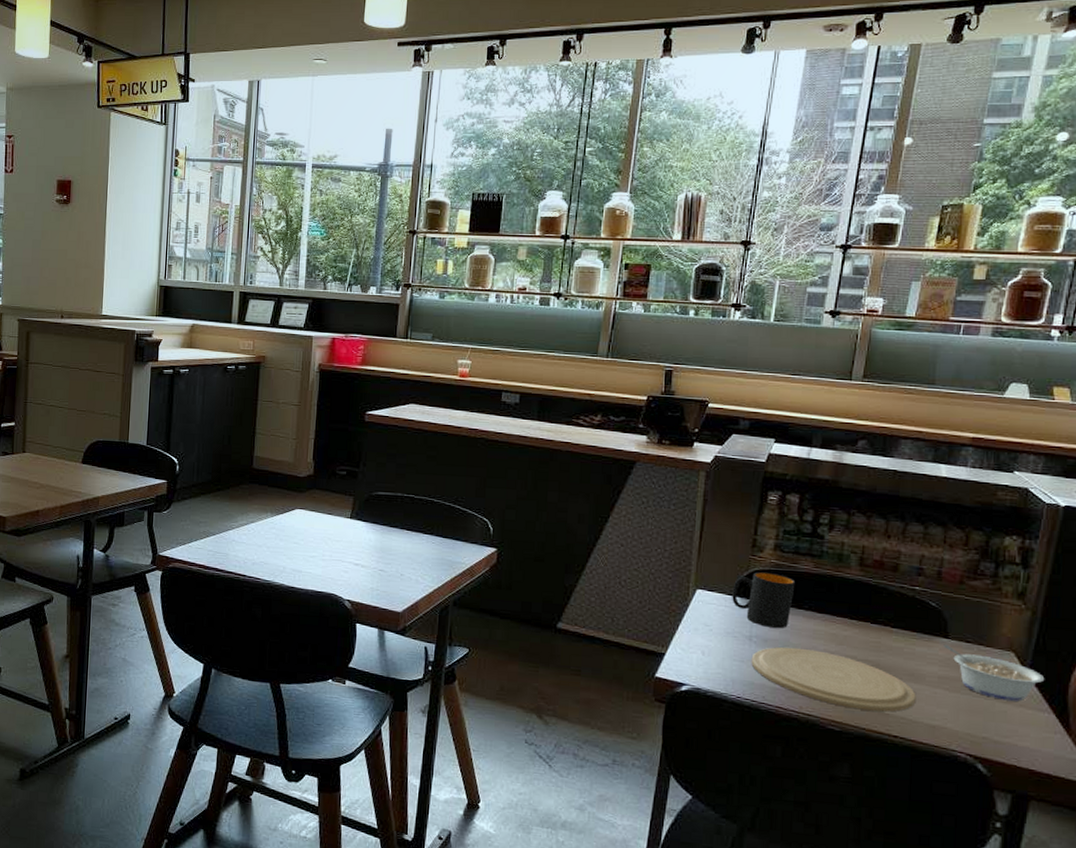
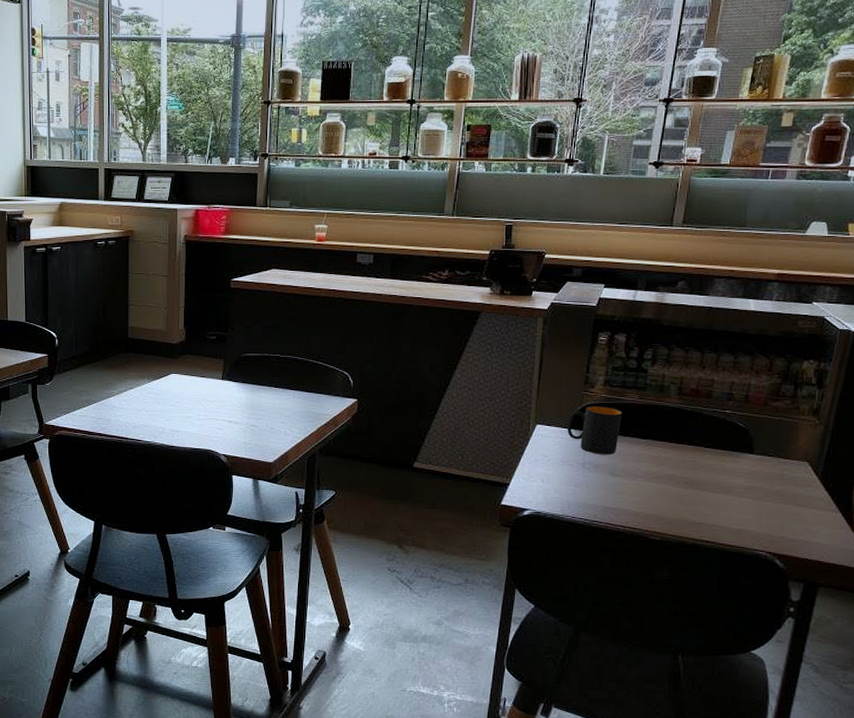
plate: present [751,647,916,712] -> none [584,470,726,521]
legume: present [943,644,1045,702] -> none [749,459,834,504]

